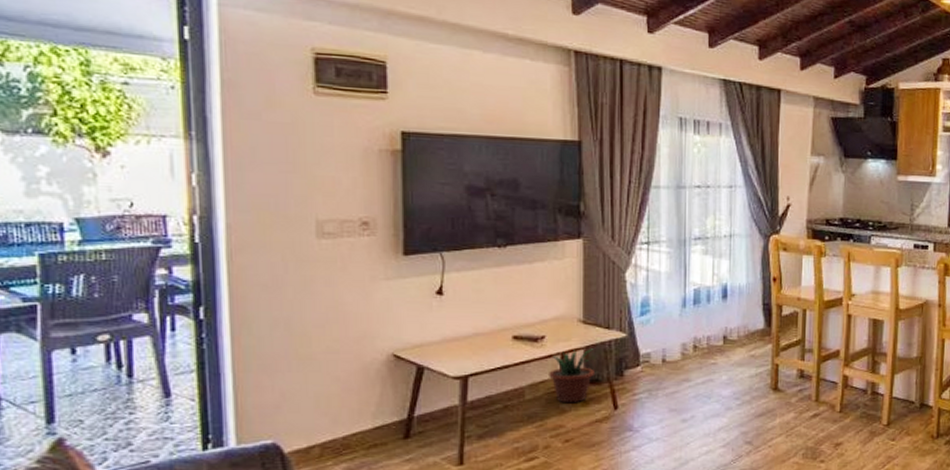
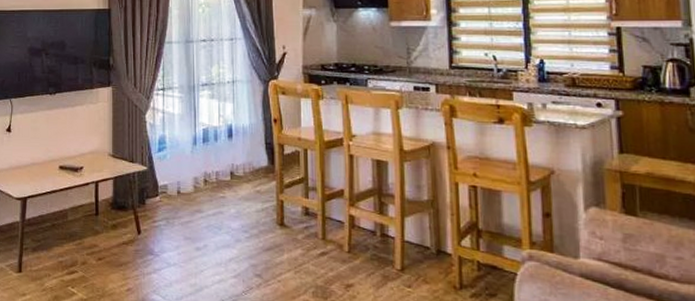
potted plant: present [549,348,594,404] -> none [86,179,121,226]

